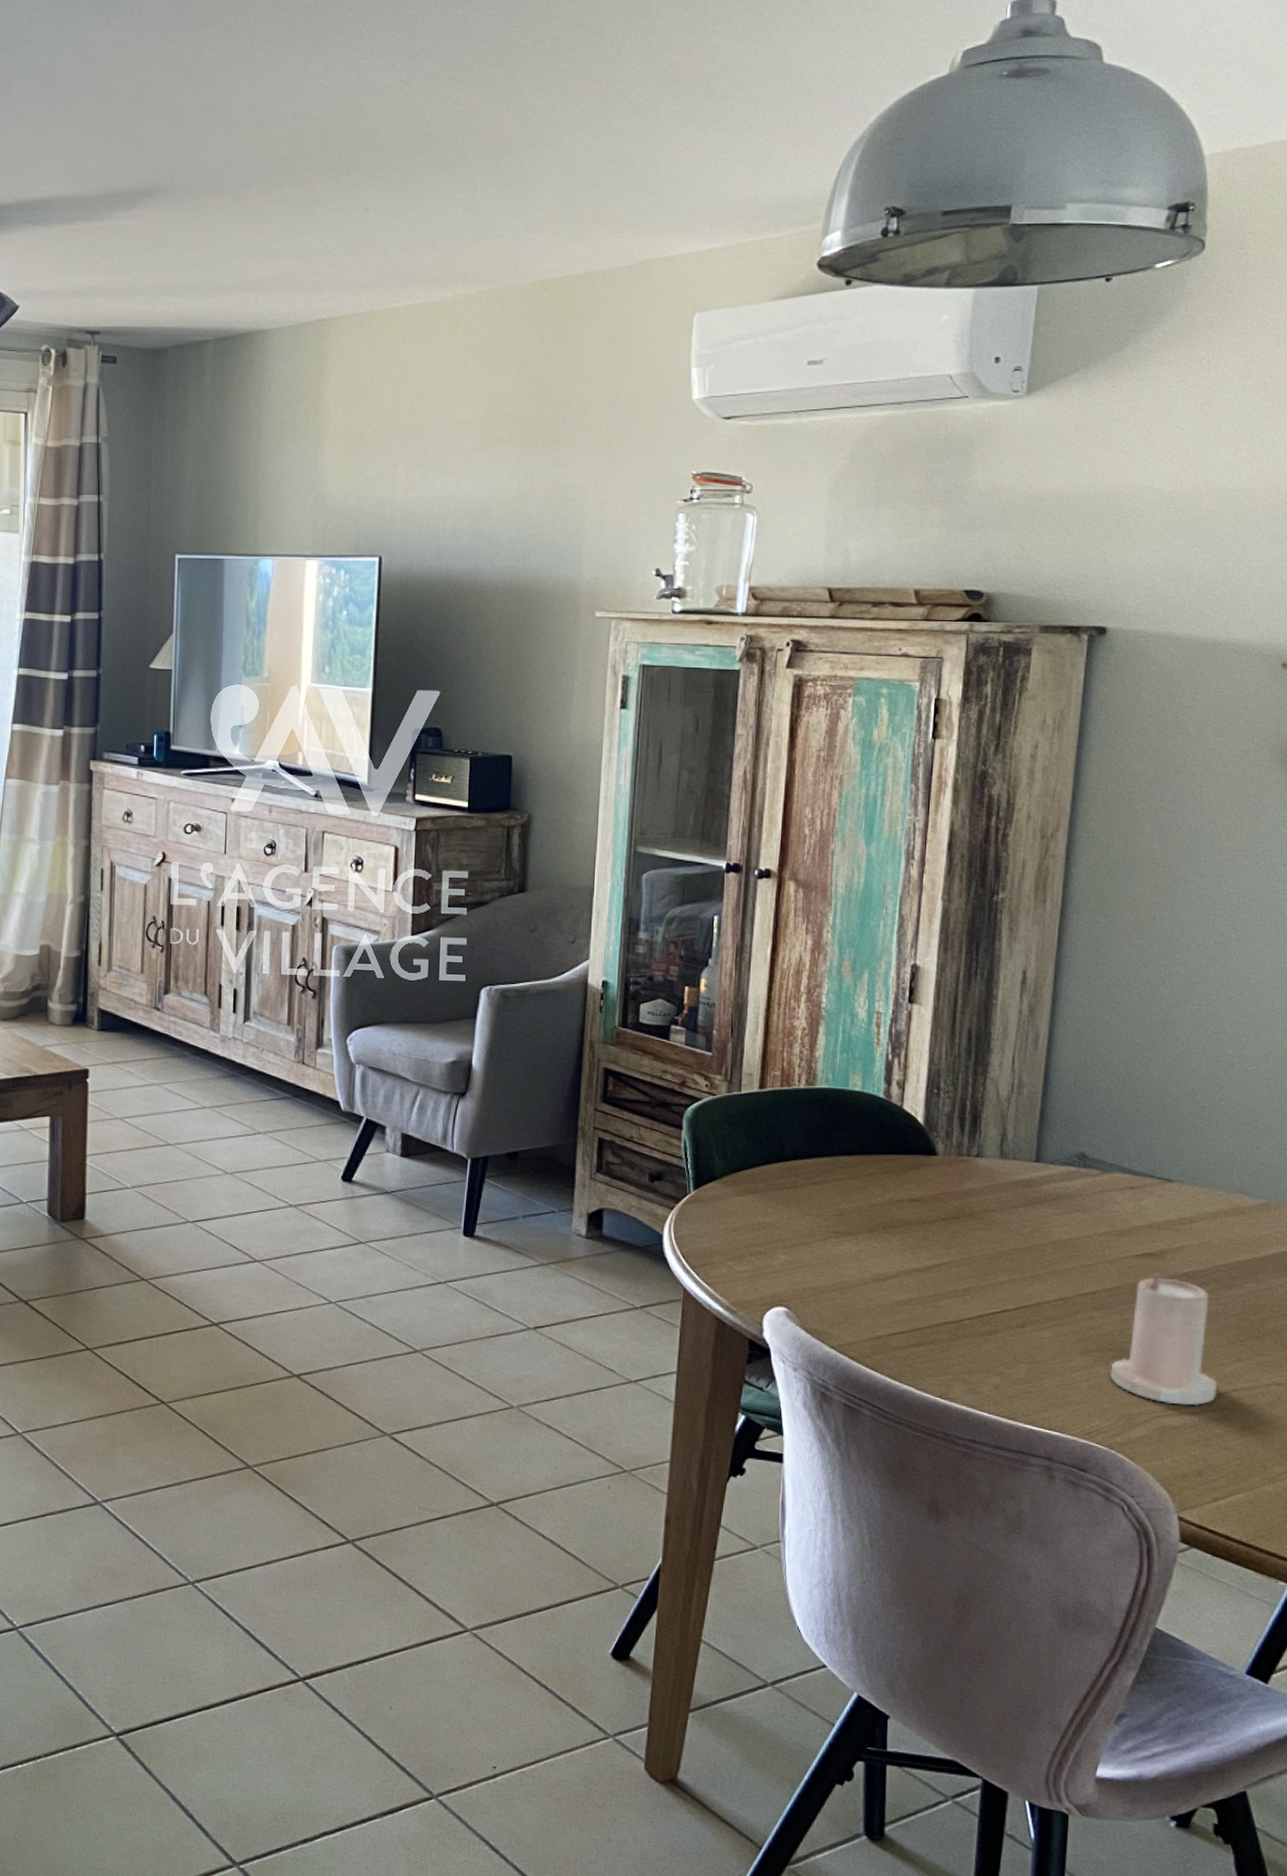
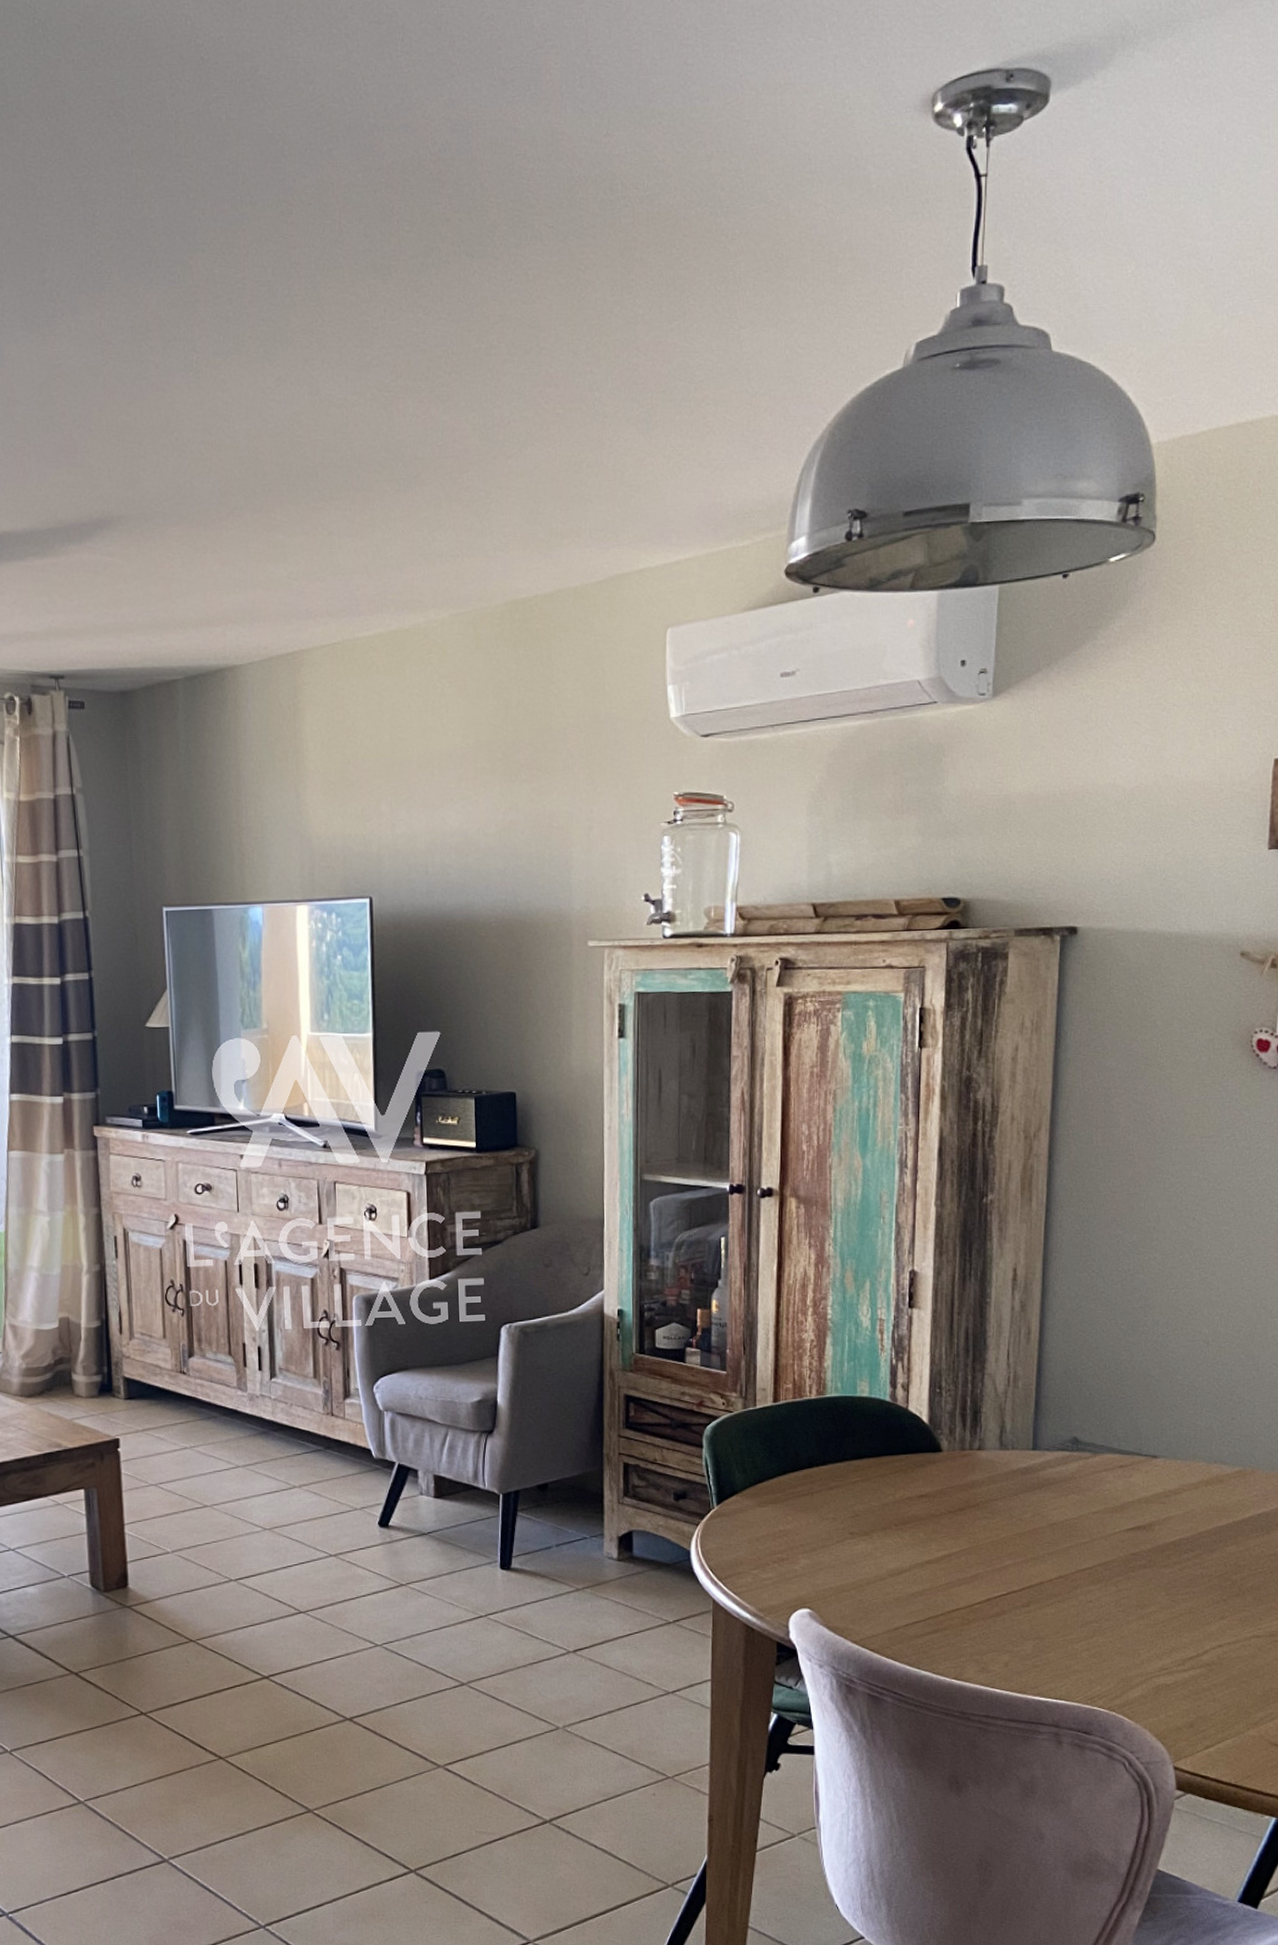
candle: present [1110,1272,1217,1406] -> none [1108,1543,1204,1665]

